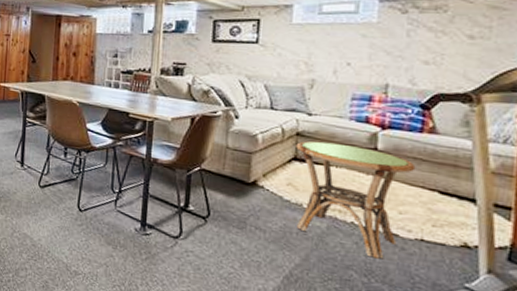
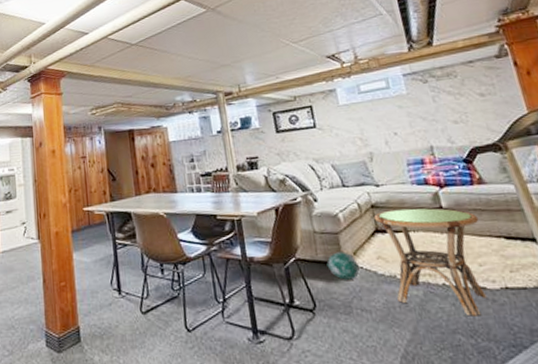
ball: none [231,170,265,199] -> present [327,252,359,280]

